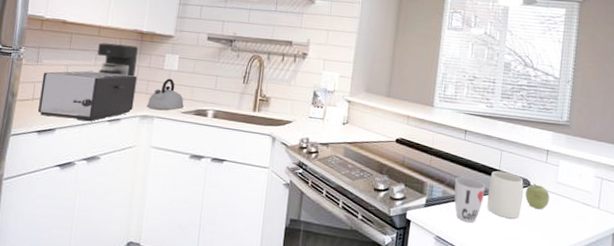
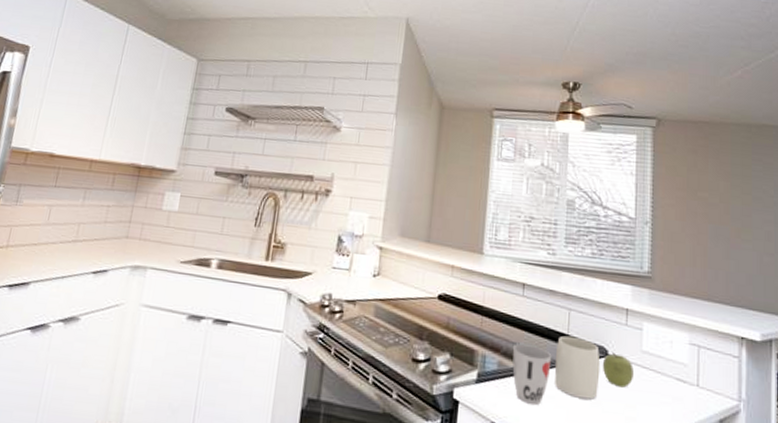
toaster: present [38,70,137,121] -> none [12,212,130,273]
coffee maker: present [97,42,138,77] -> none [85,179,134,219]
kettle: present [146,78,184,110] -> none [139,220,184,260]

